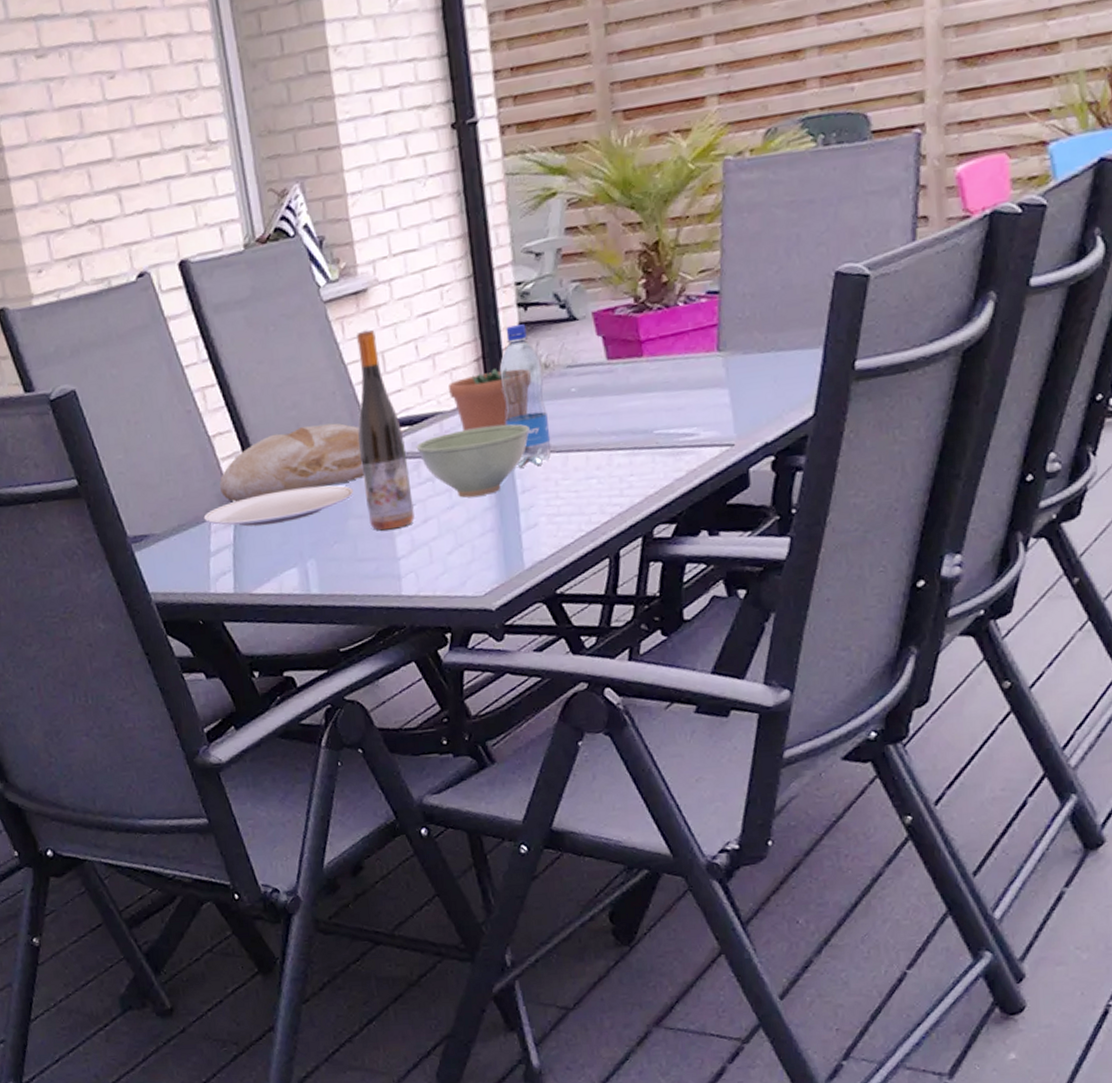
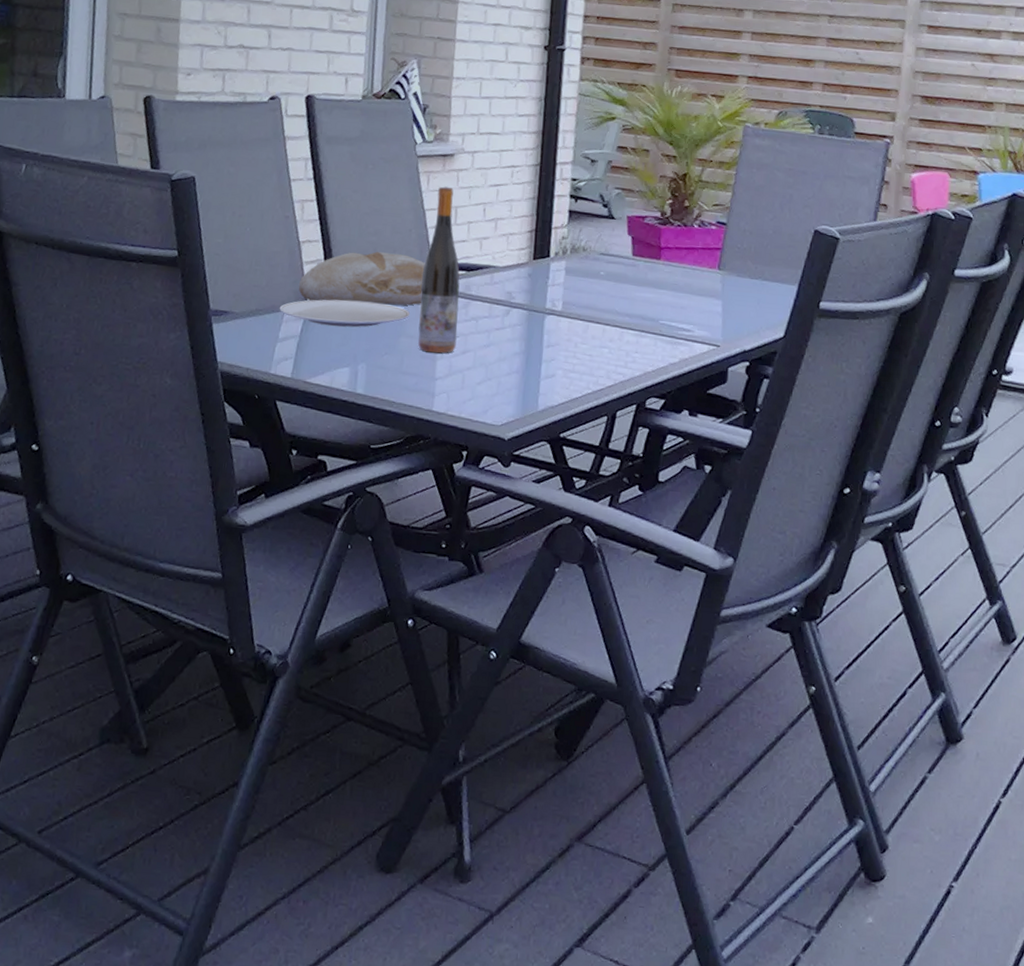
bowl: present [416,424,530,498] -> none [468,284,562,342]
planter: present [449,369,508,431] -> none [503,242,548,290]
bottle: present [499,324,552,468] -> none [544,211,581,328]

